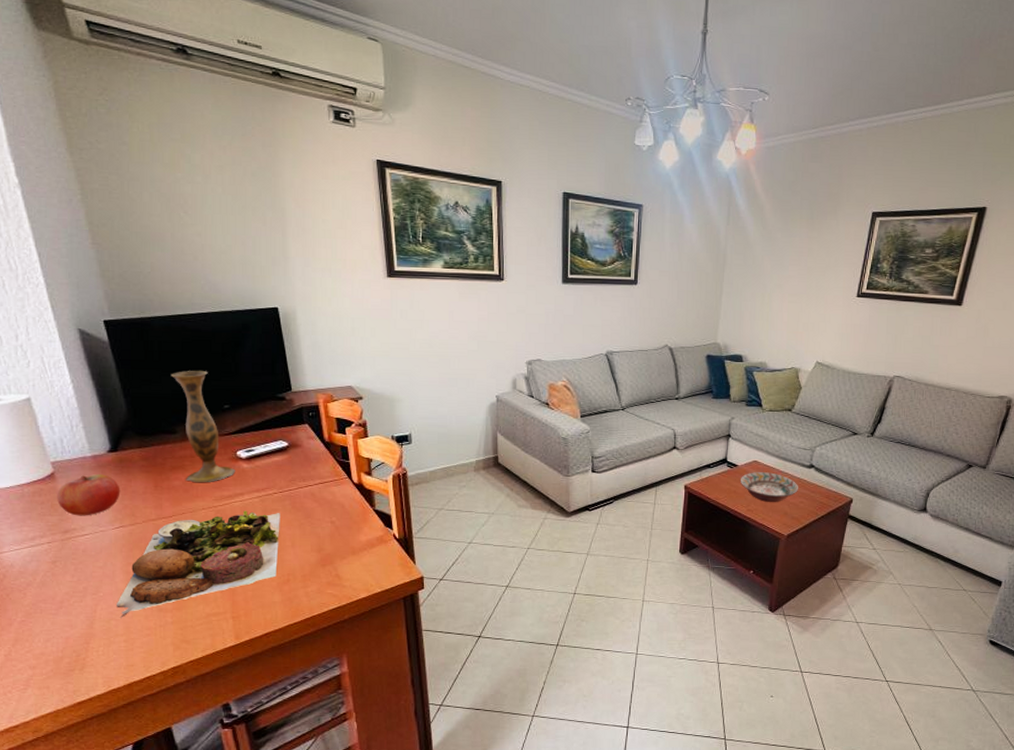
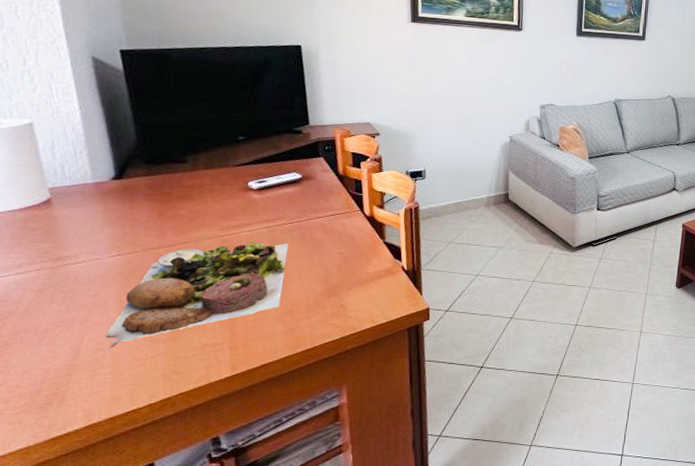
fruit: present [57,474,121,516] -> none [51,201,122,244]
vase: present [170,371,236,483] -> none [185,102,246,212]

